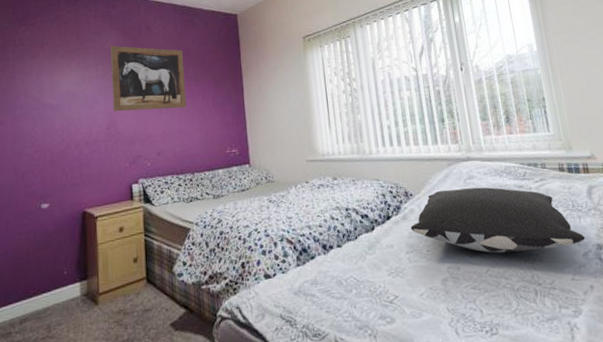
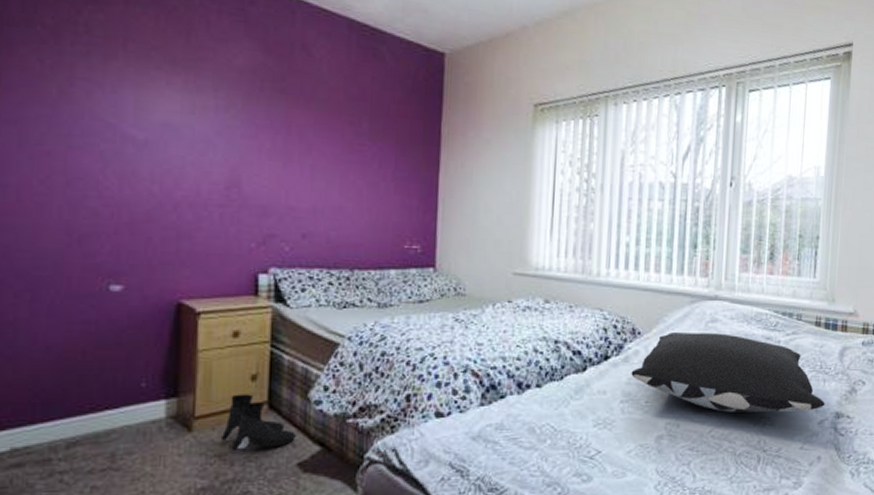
wall art: present [110,45,187,112] -> none [237,64,357,177]
boots: none [118,273,167,317] -> present [222,394,296,450]

